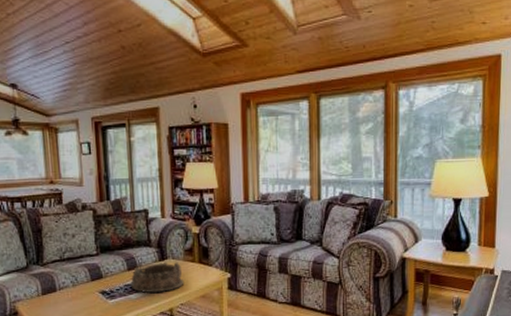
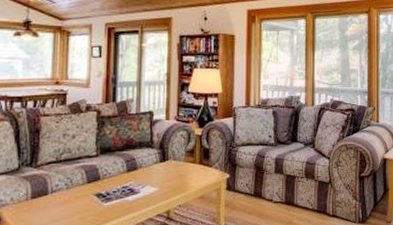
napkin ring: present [130,262,184,294] -> none [128,163,184,196]

